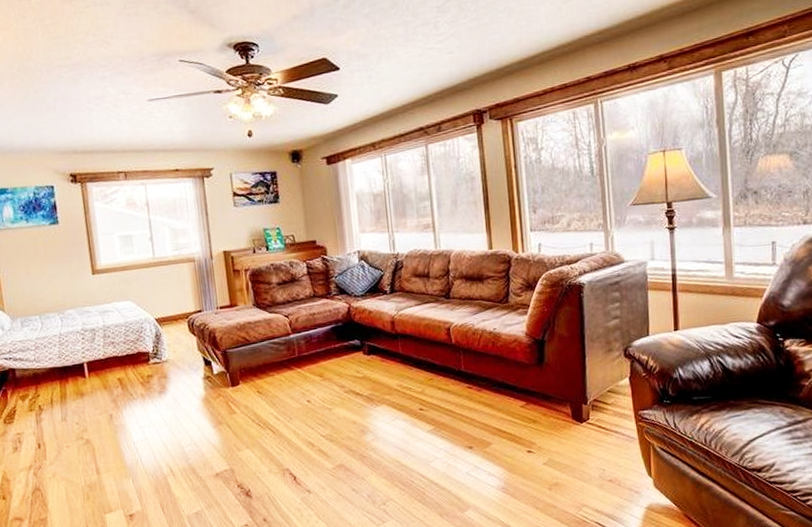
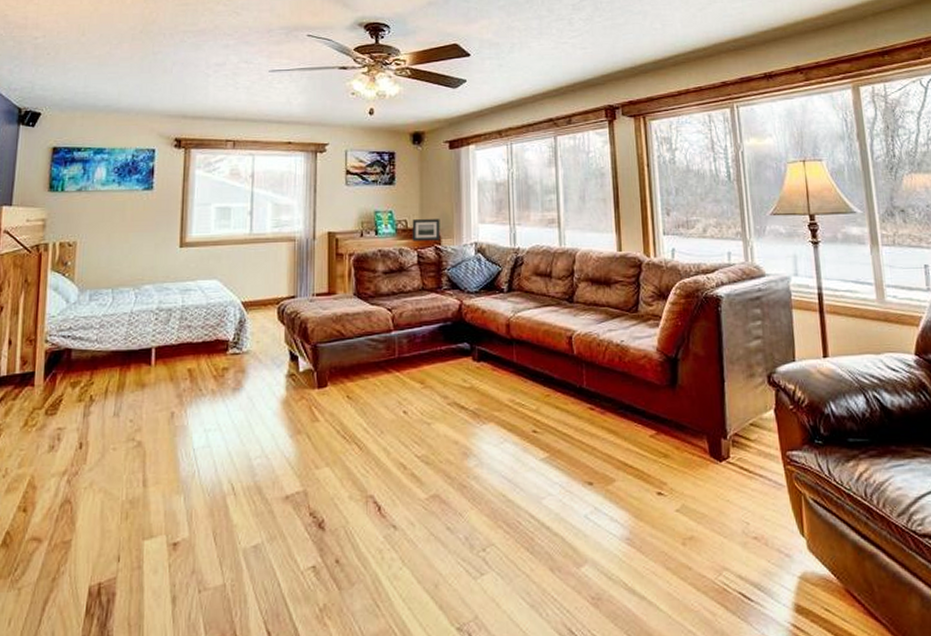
picture frame: none [298,232,326,254] -> present [412,219,441,241]

